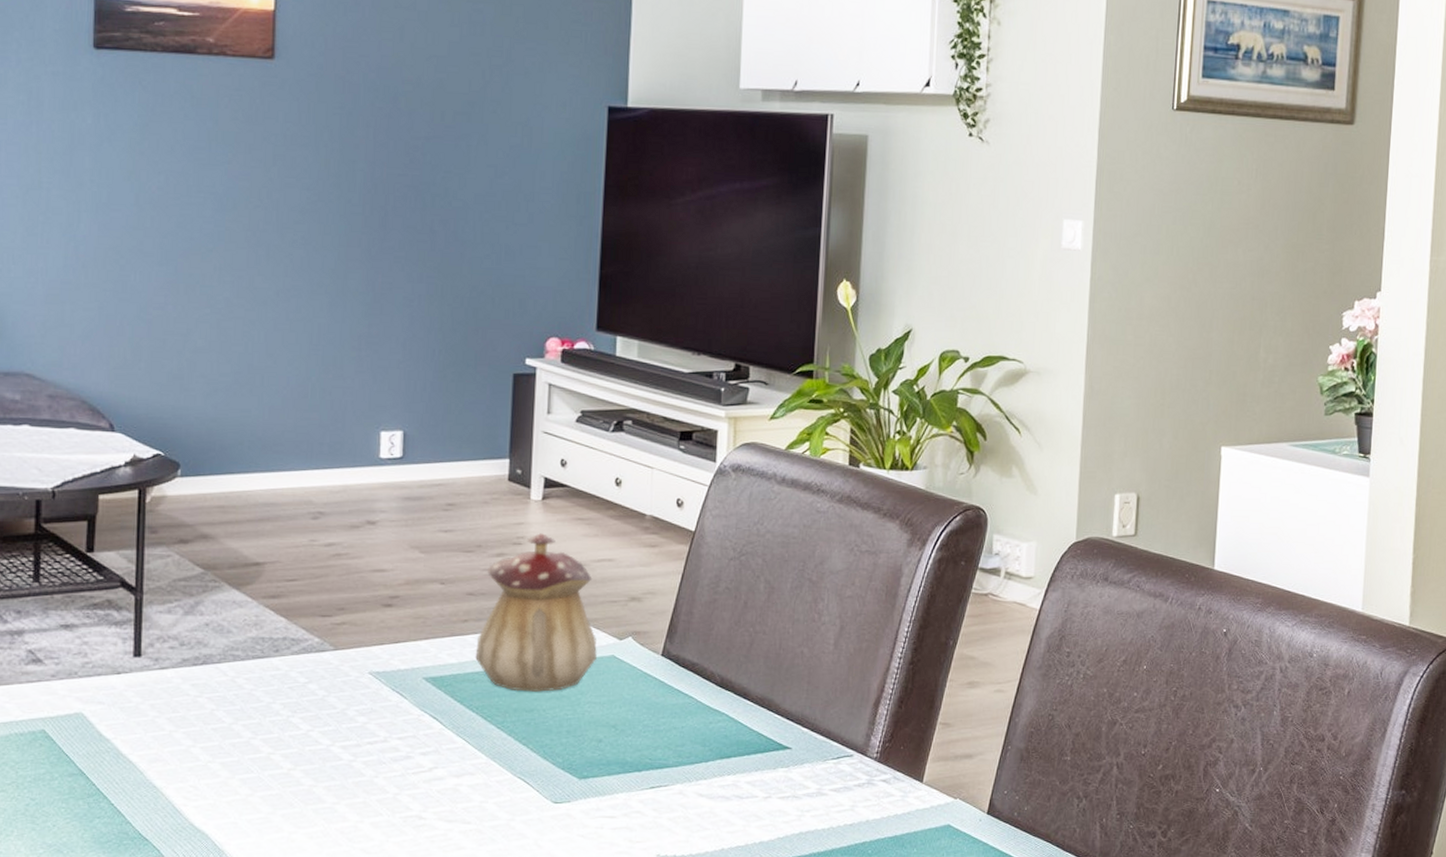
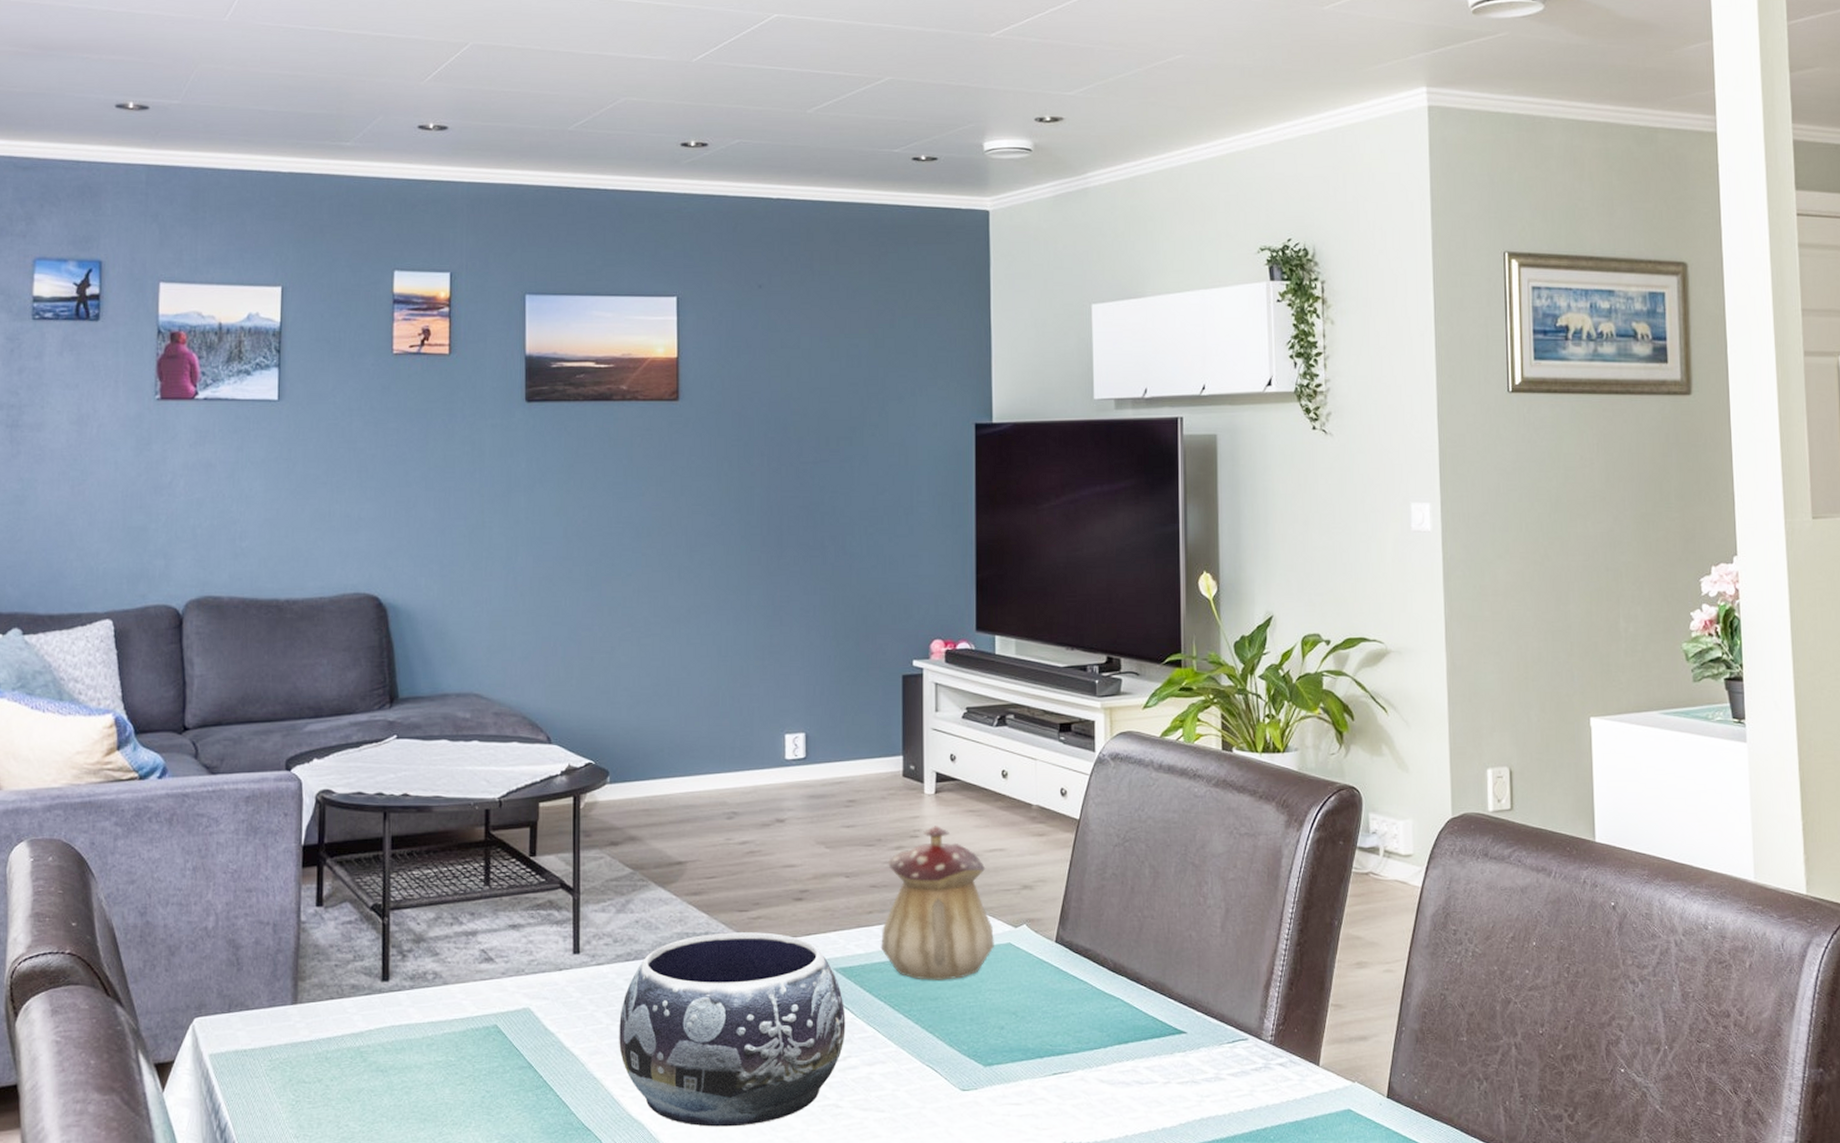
decorative bowl: none [183,638,434,837] -> present [619,932,846,1127]

